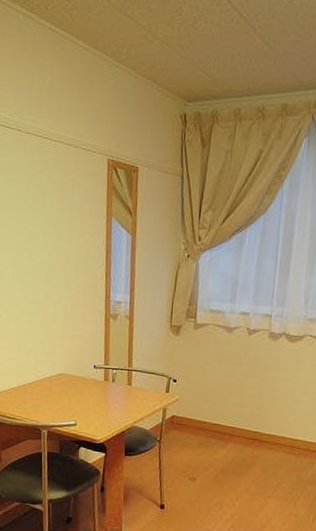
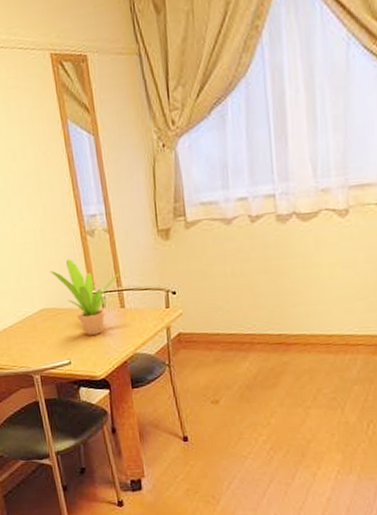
potted plant: none [73,334,133,404] -> present [50,258,120,335]

